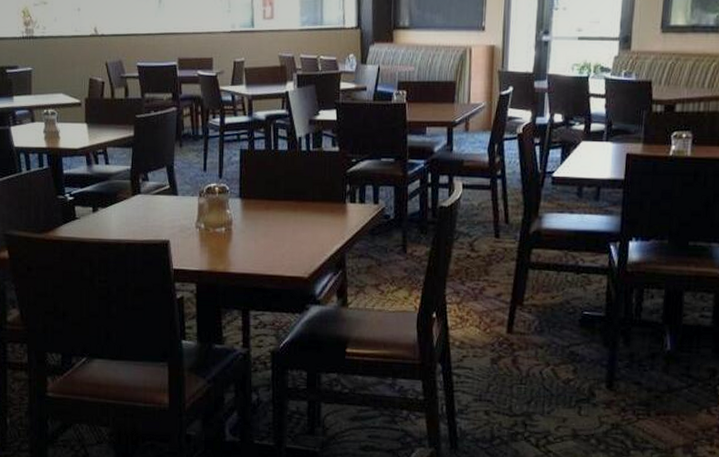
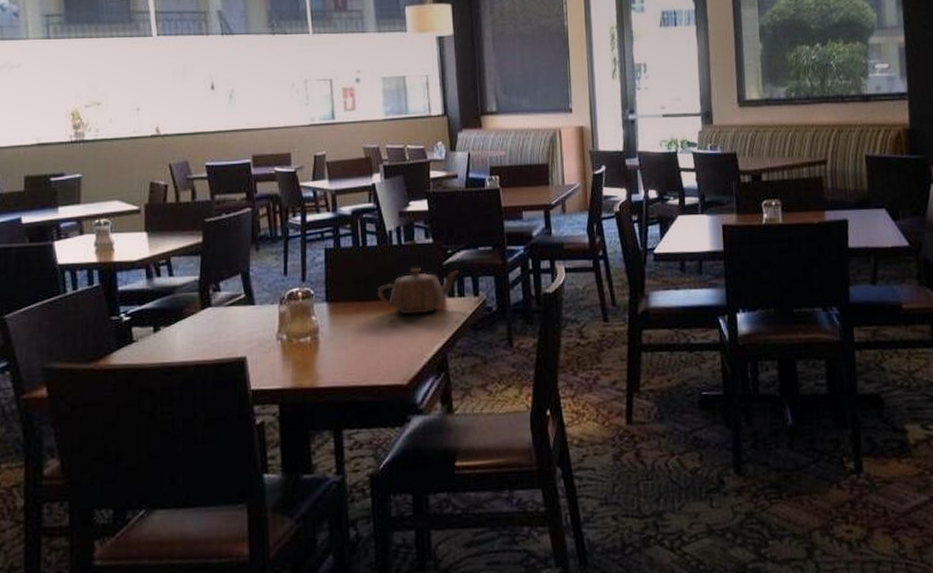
teapot: none [285,173,361,216] -> present [377,267,458,315]

